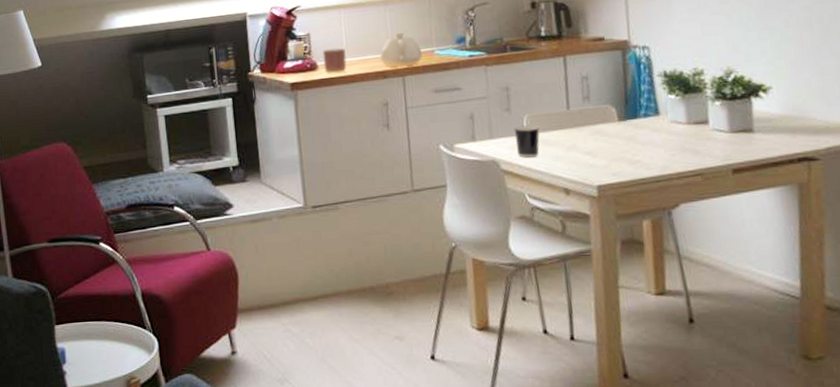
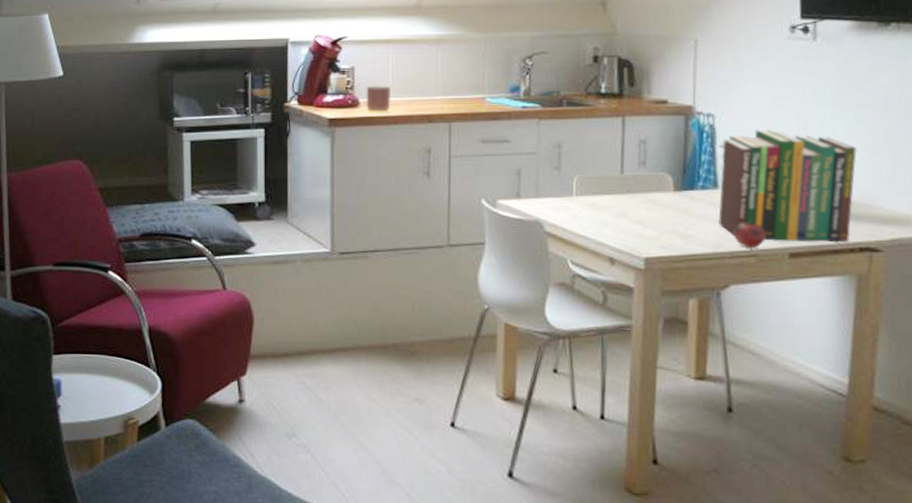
teapot: present [380,30,422,68] -> none [427,73,472,113]
mug: present [514,125,540,158] -> none [562,187,590,221]
books: none [660,56,788,159] -> present [718,129,857,243]
fruit: none [678,142,709,168] -> present [733,221,766,248]

